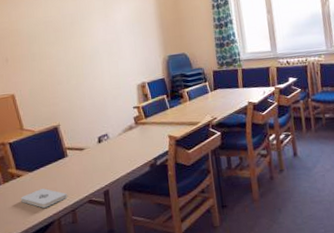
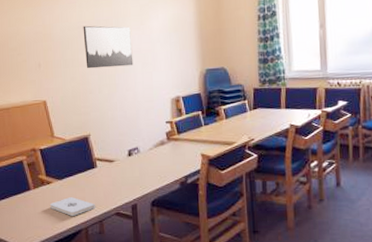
wall art: none [49,19,100,61] -> present [83,25,134,69]

